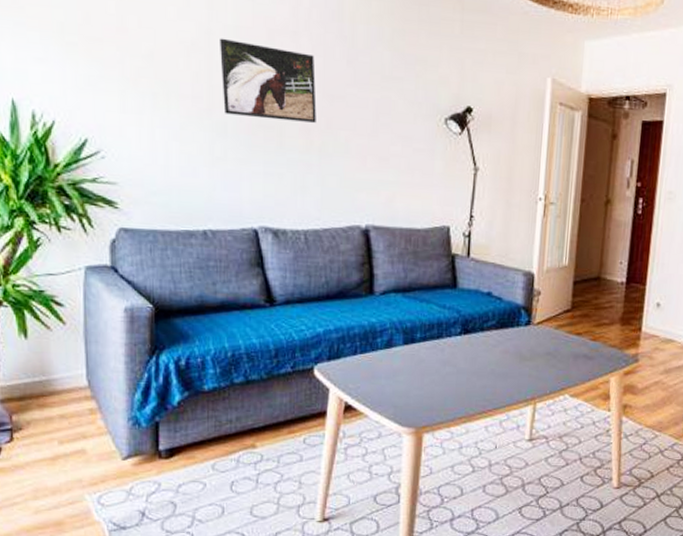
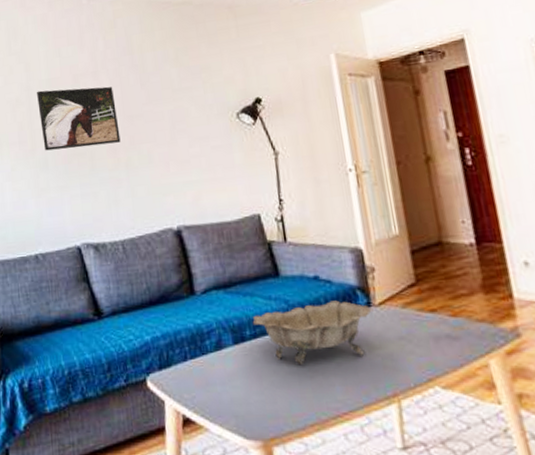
decorative bowl: none [424,316,531,367] -> present [252,300,372,364]

